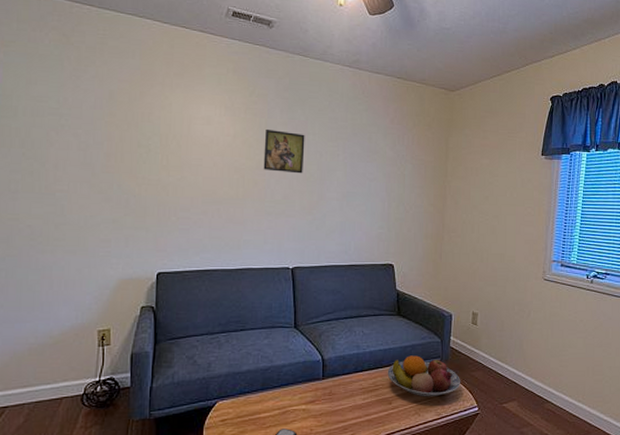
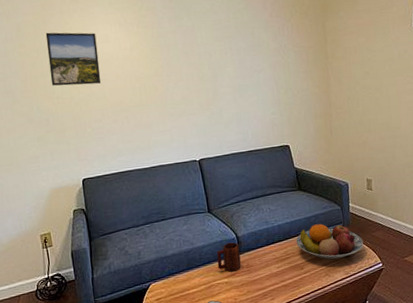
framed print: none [138,104,198,169] -> present [45,32,102,86]
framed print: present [263,128,305,174] -> none [158,38,197,76]
mug: none [296,365,324,398] -> present [217,242,241,272]

